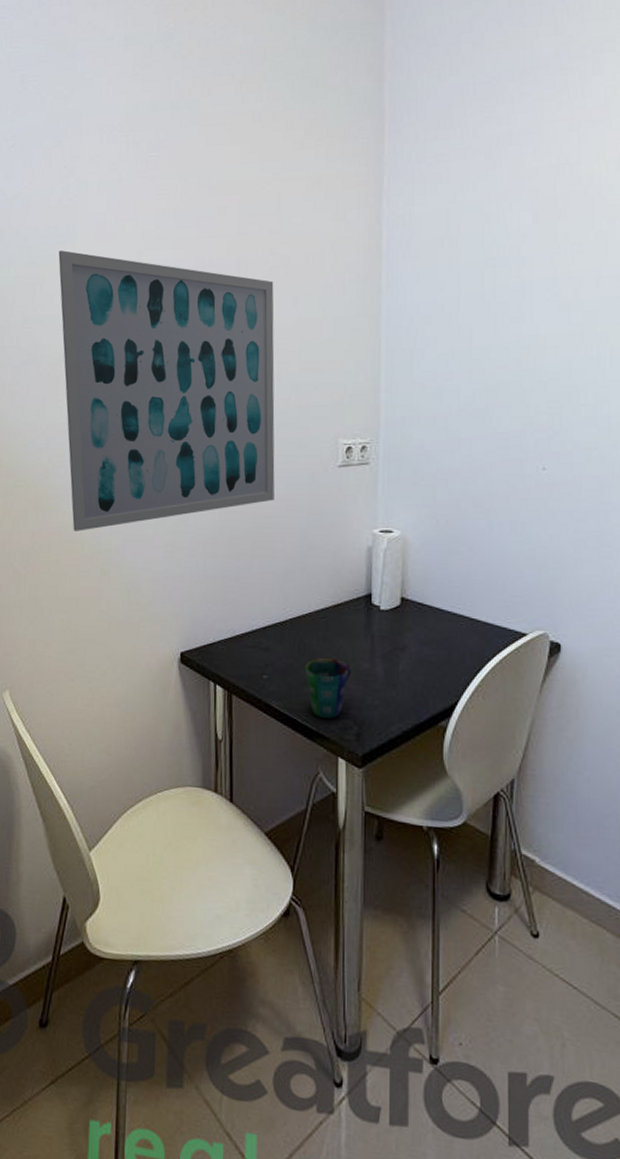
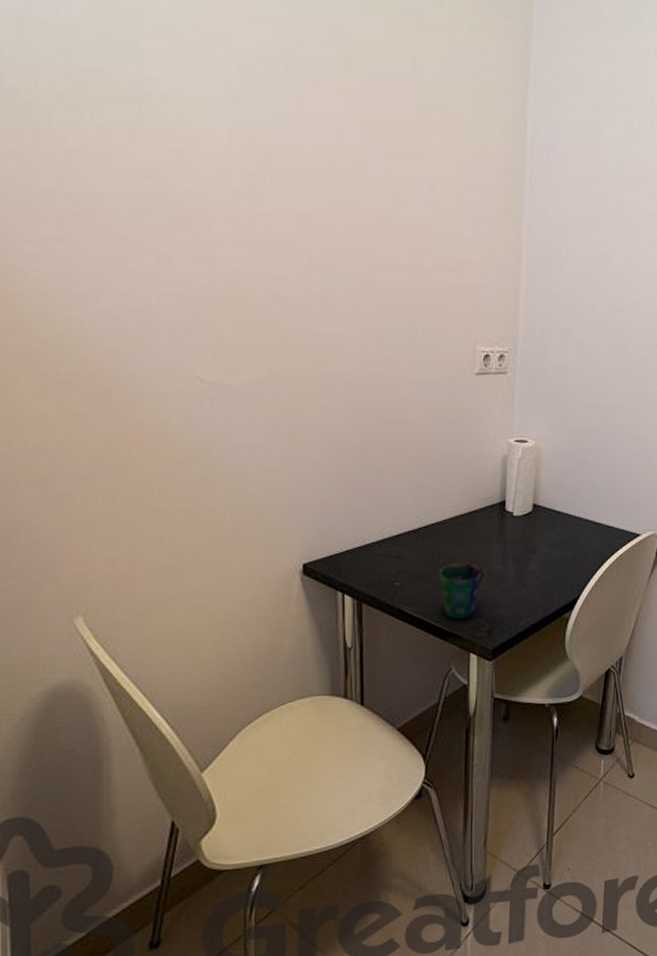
wall art: present [58,250,275,531] -> none [116,67,408,432]

